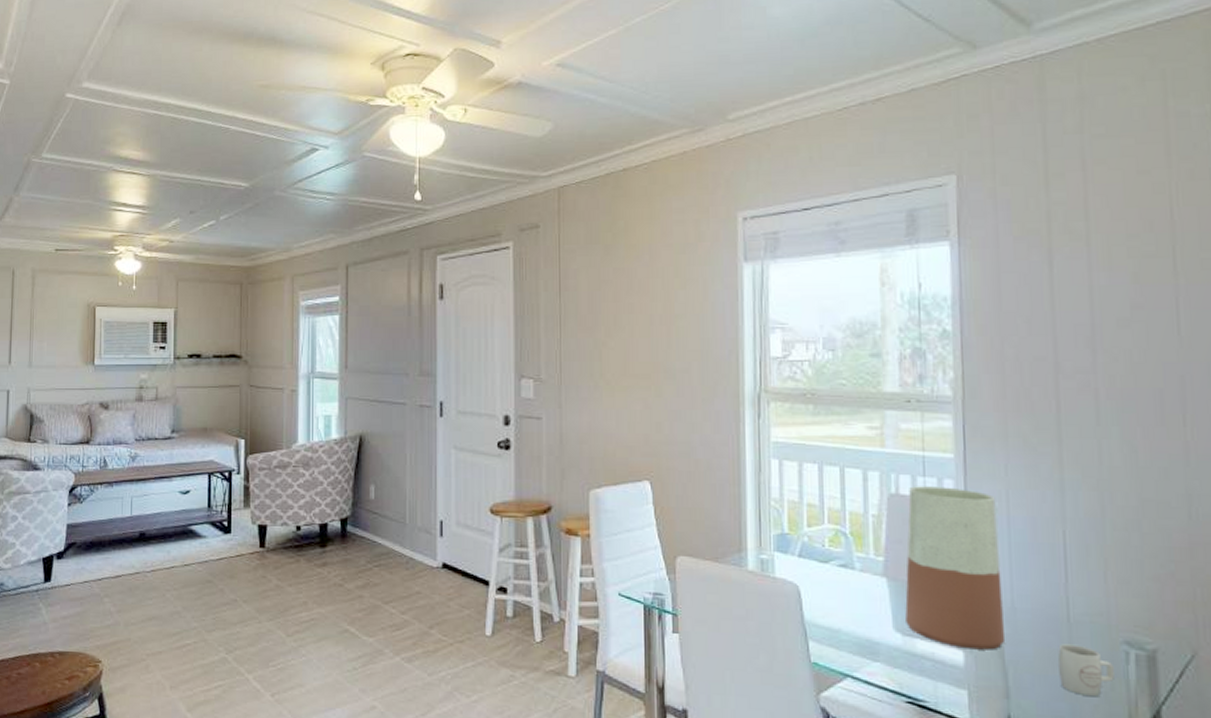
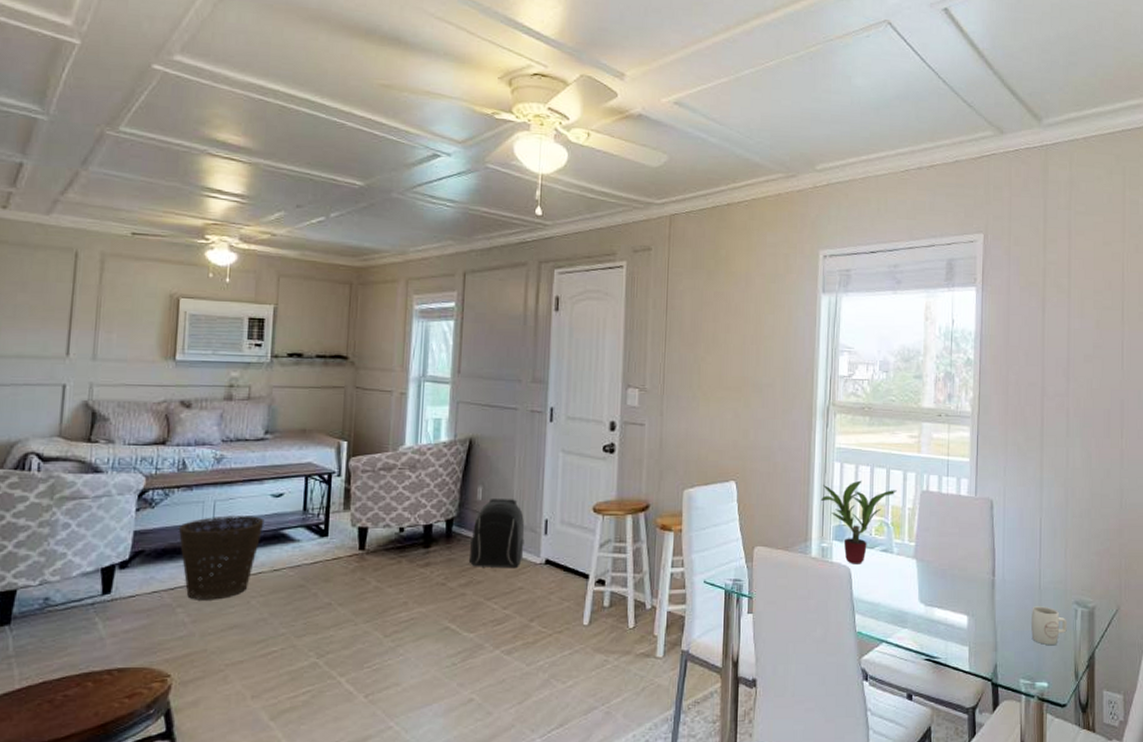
basket: none [102,511,175,592] -> present [178,515,265,600]
backpack: none [364,498,420,570] -> present [468,499,524,567]
potted plant: none [755,481,855,583] -> present [820,480,897,566]
vase: present [905,486,1004,650] -> none [928,484,997,614]

